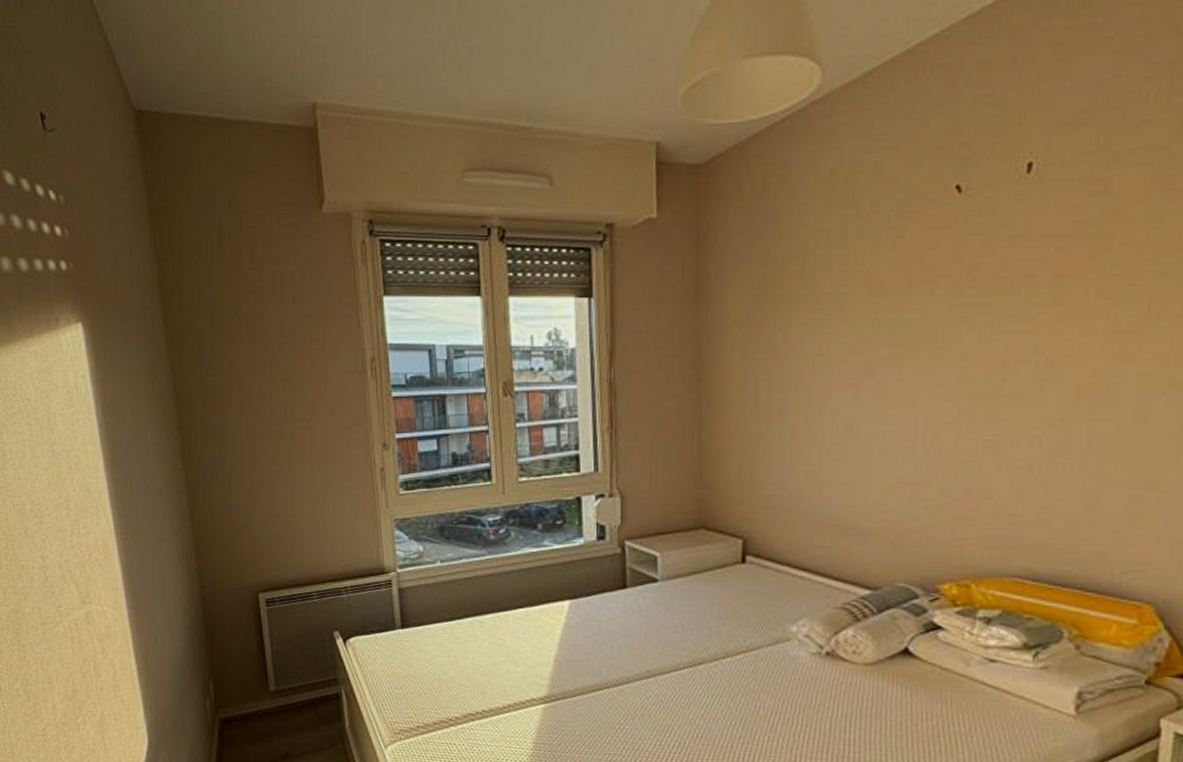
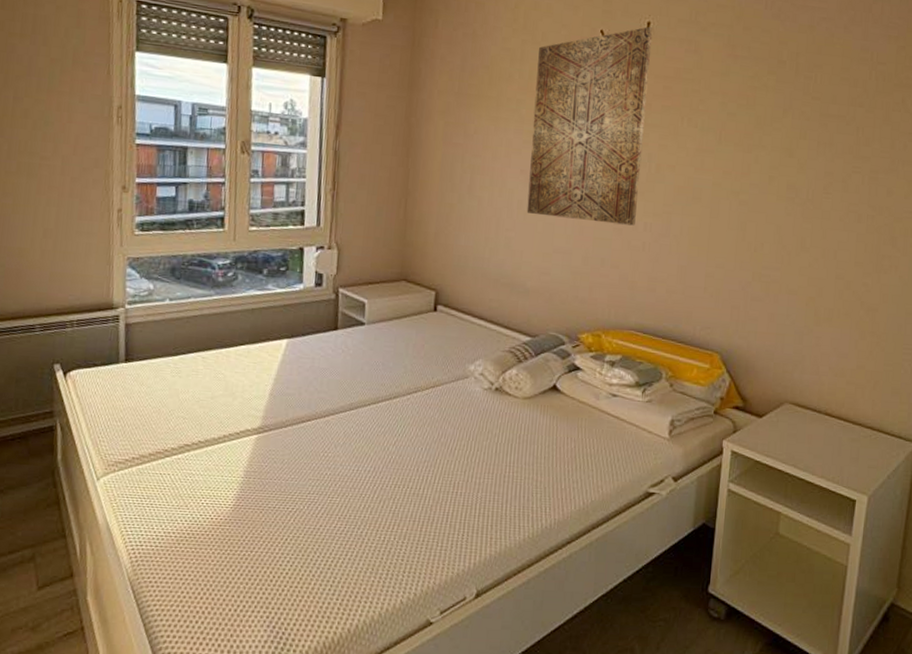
wall art: none [858,170,1037,442] -> present [526,27,653,226]

